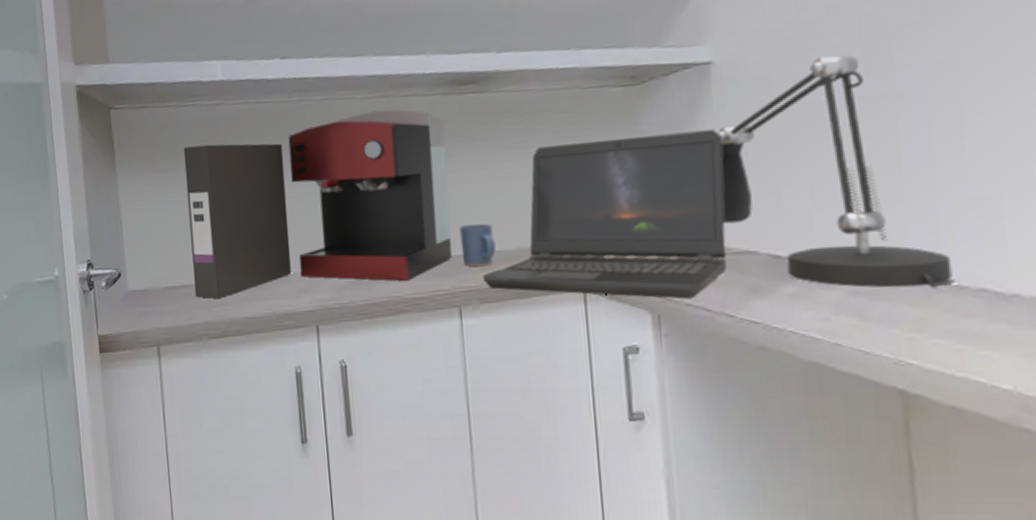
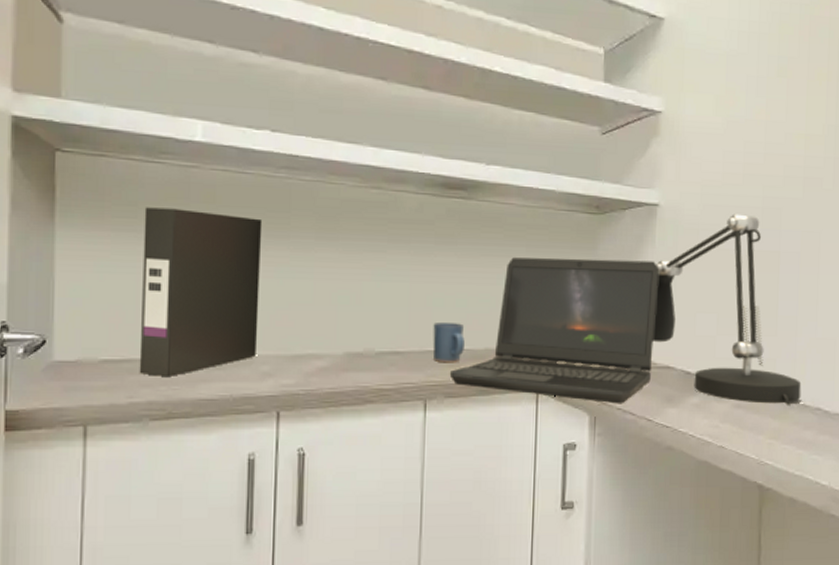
coffee maker: present [288,109,453,281] -> none [265,200,431,371]

